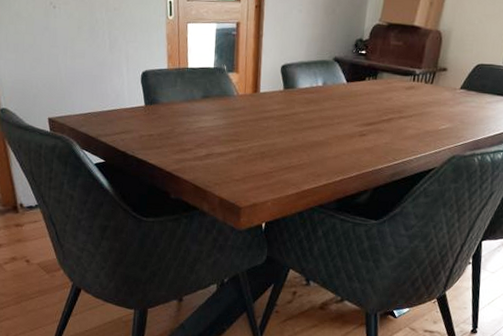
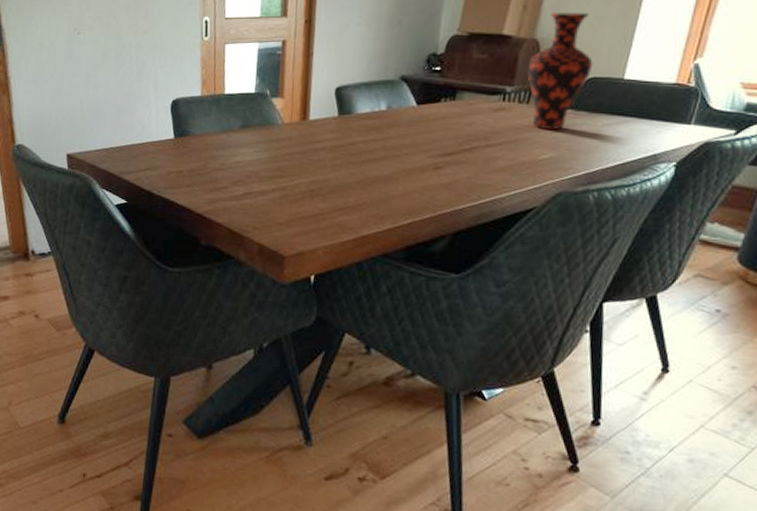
vase: none [432,9,481,105] -> present [527,12,593,129]

